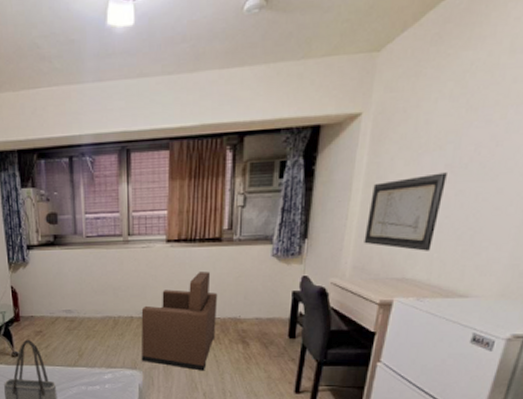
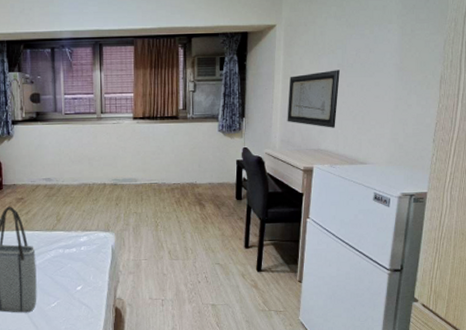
armchair: present [141,272,218,371] -> none [113,144,177,231]

